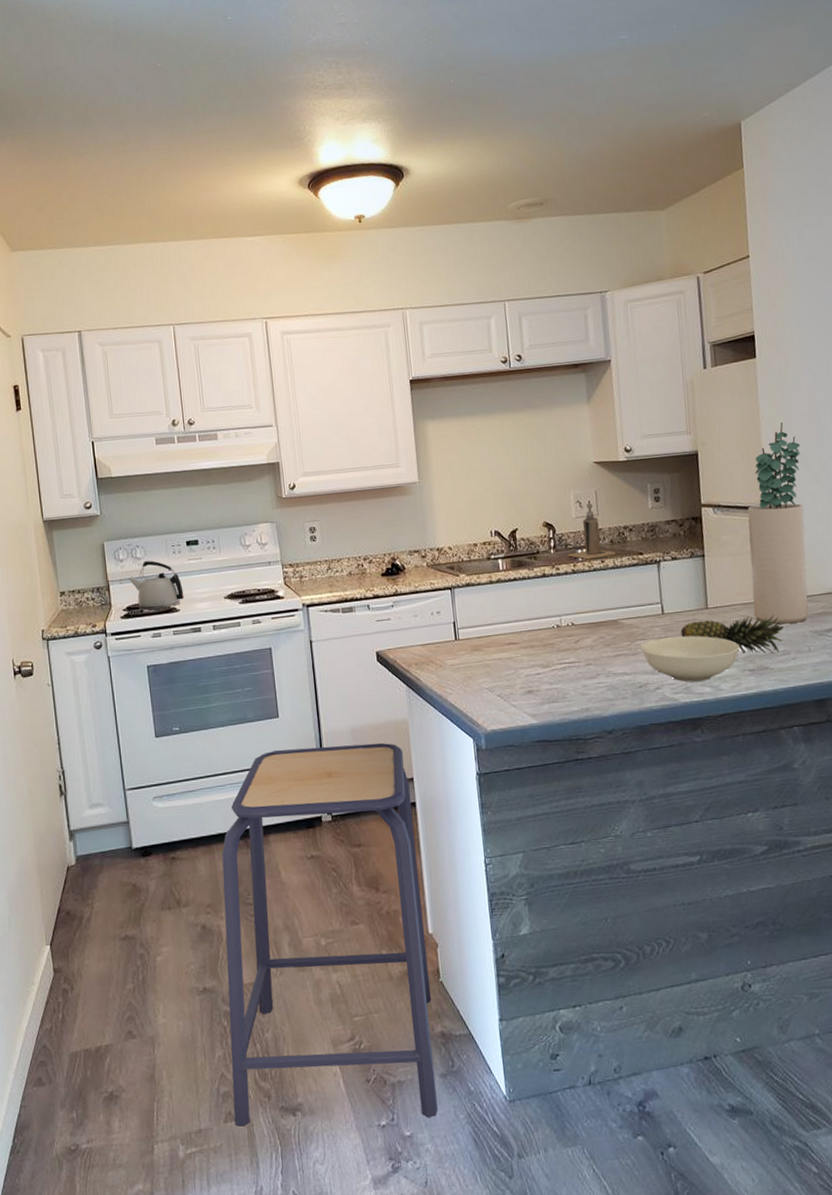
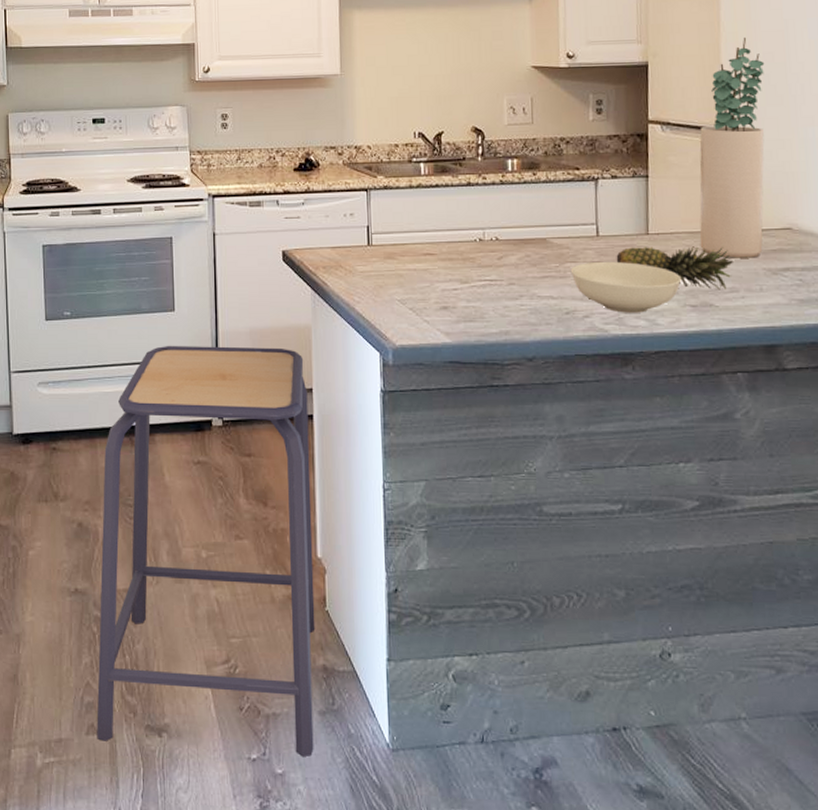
kettle: present [128,561,184,612] -> none [30,136,86,189]
soap dispenser: present [567,503,616,560] -> none [495,110,549,171]

